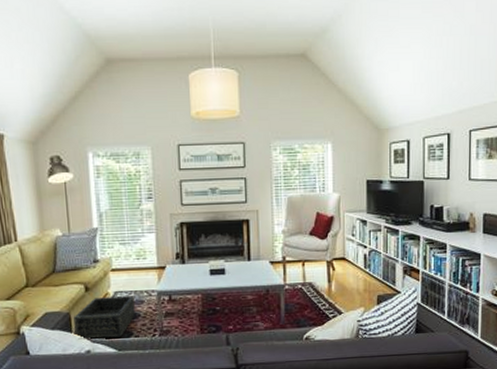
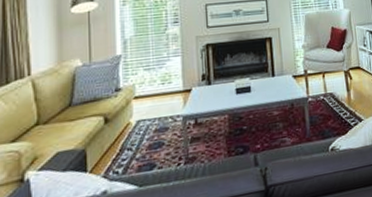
basket: present [73,296,135,339] -> none [90,123,159,179]

